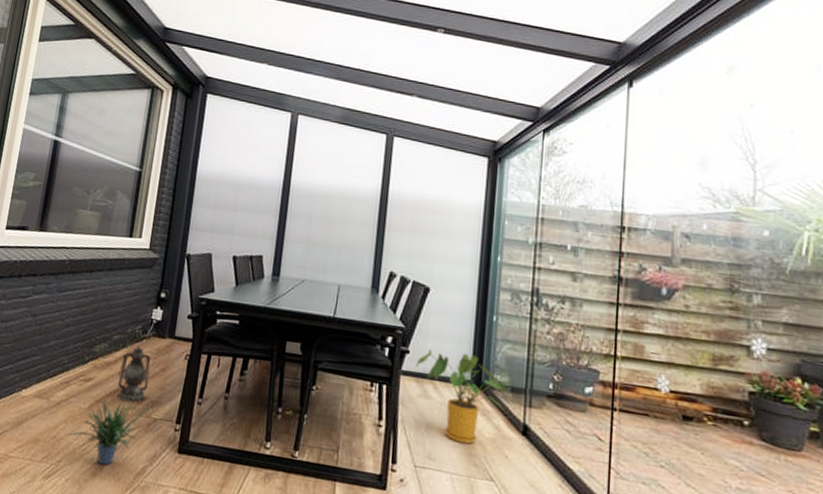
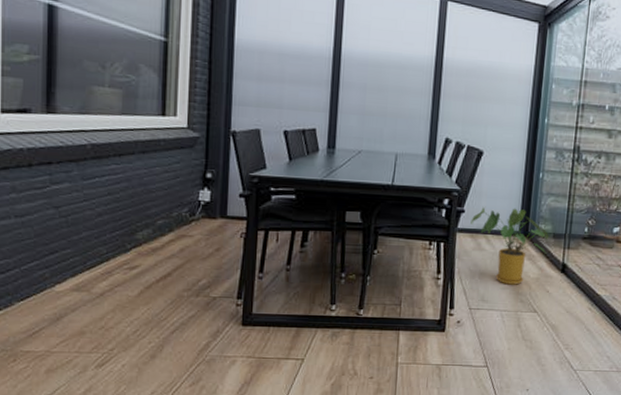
potted plant: present [68,388,152,465] -> none [118,270,210,346]
lantern: present [117,347,152,402] -> none [168,230,204,285]

